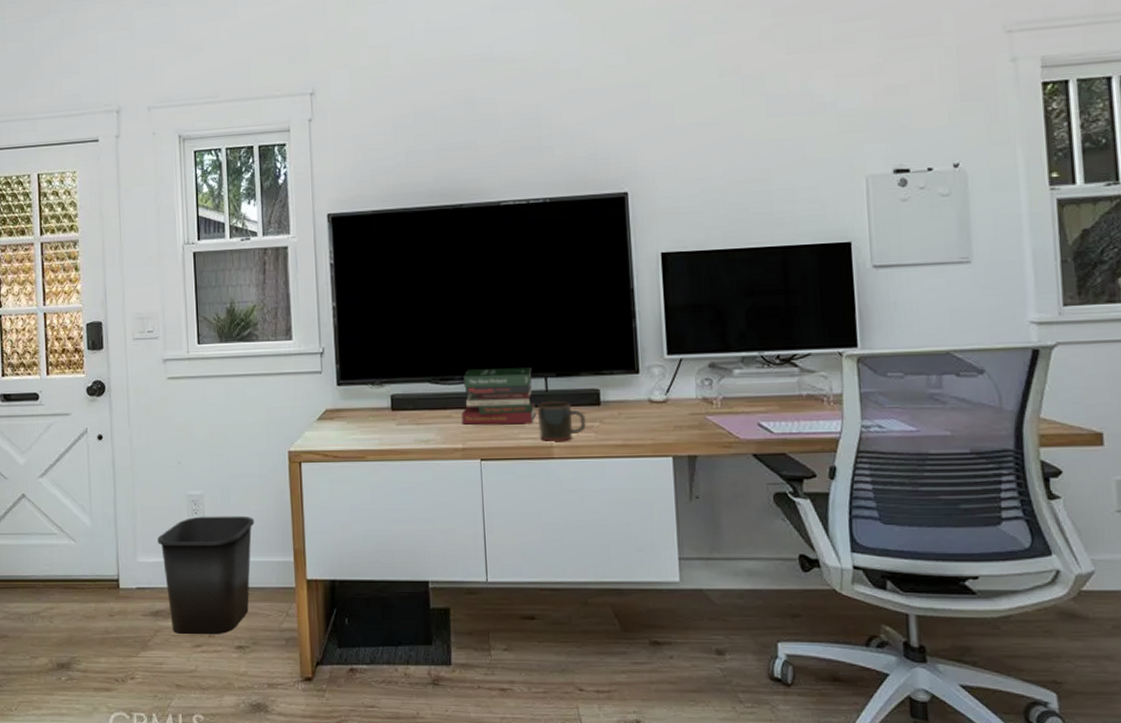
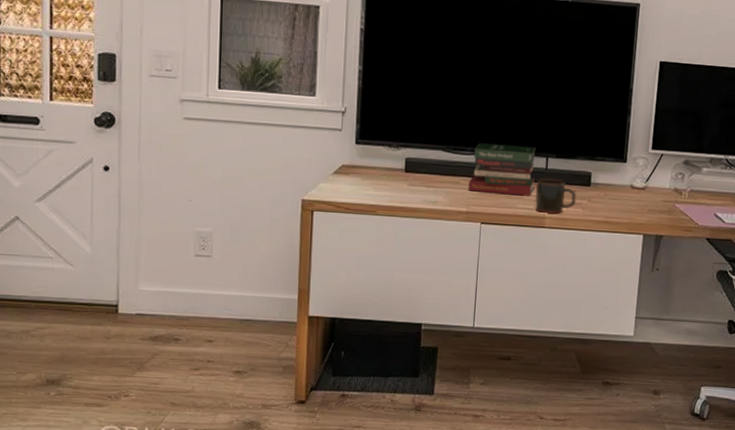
waste bin: present [157,516,255,634] -> none [162,252,263,360]

